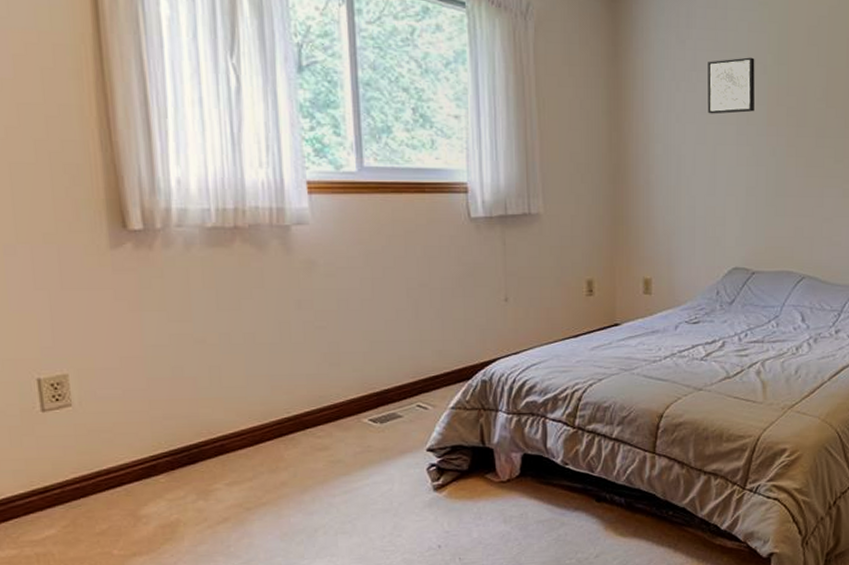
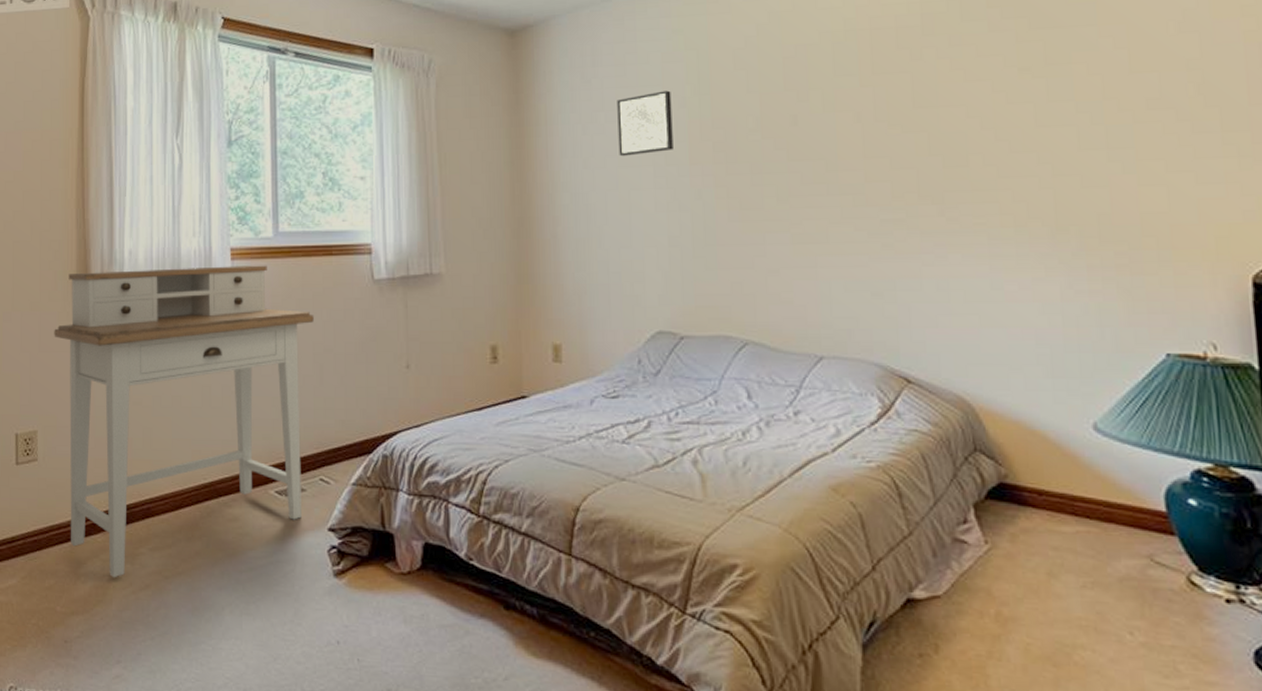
desk: none [80,200,406,516] -> present [54,265,314,578]

